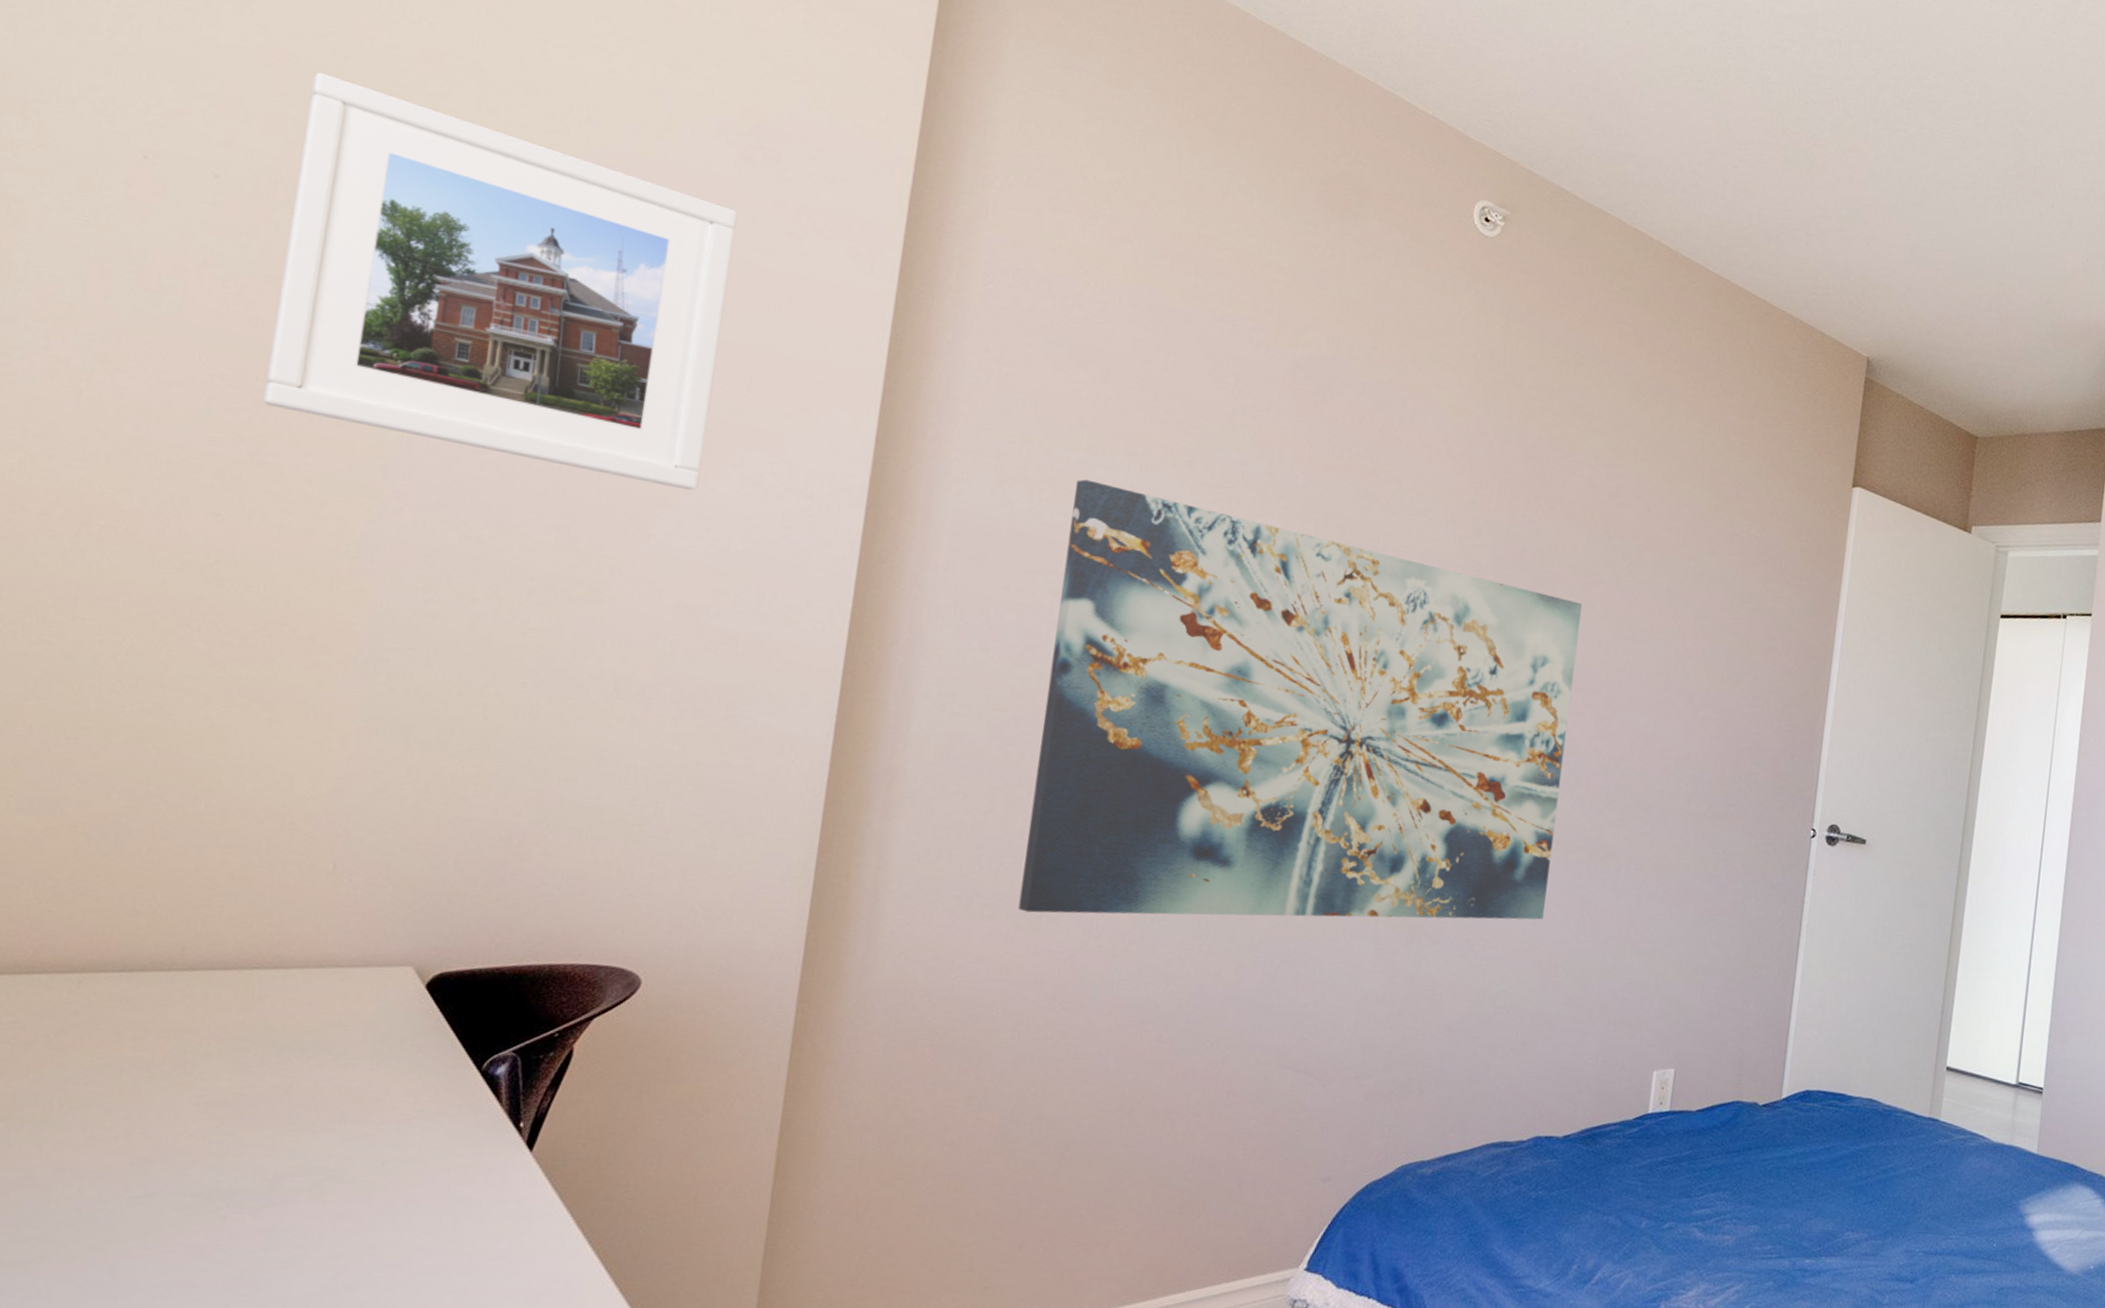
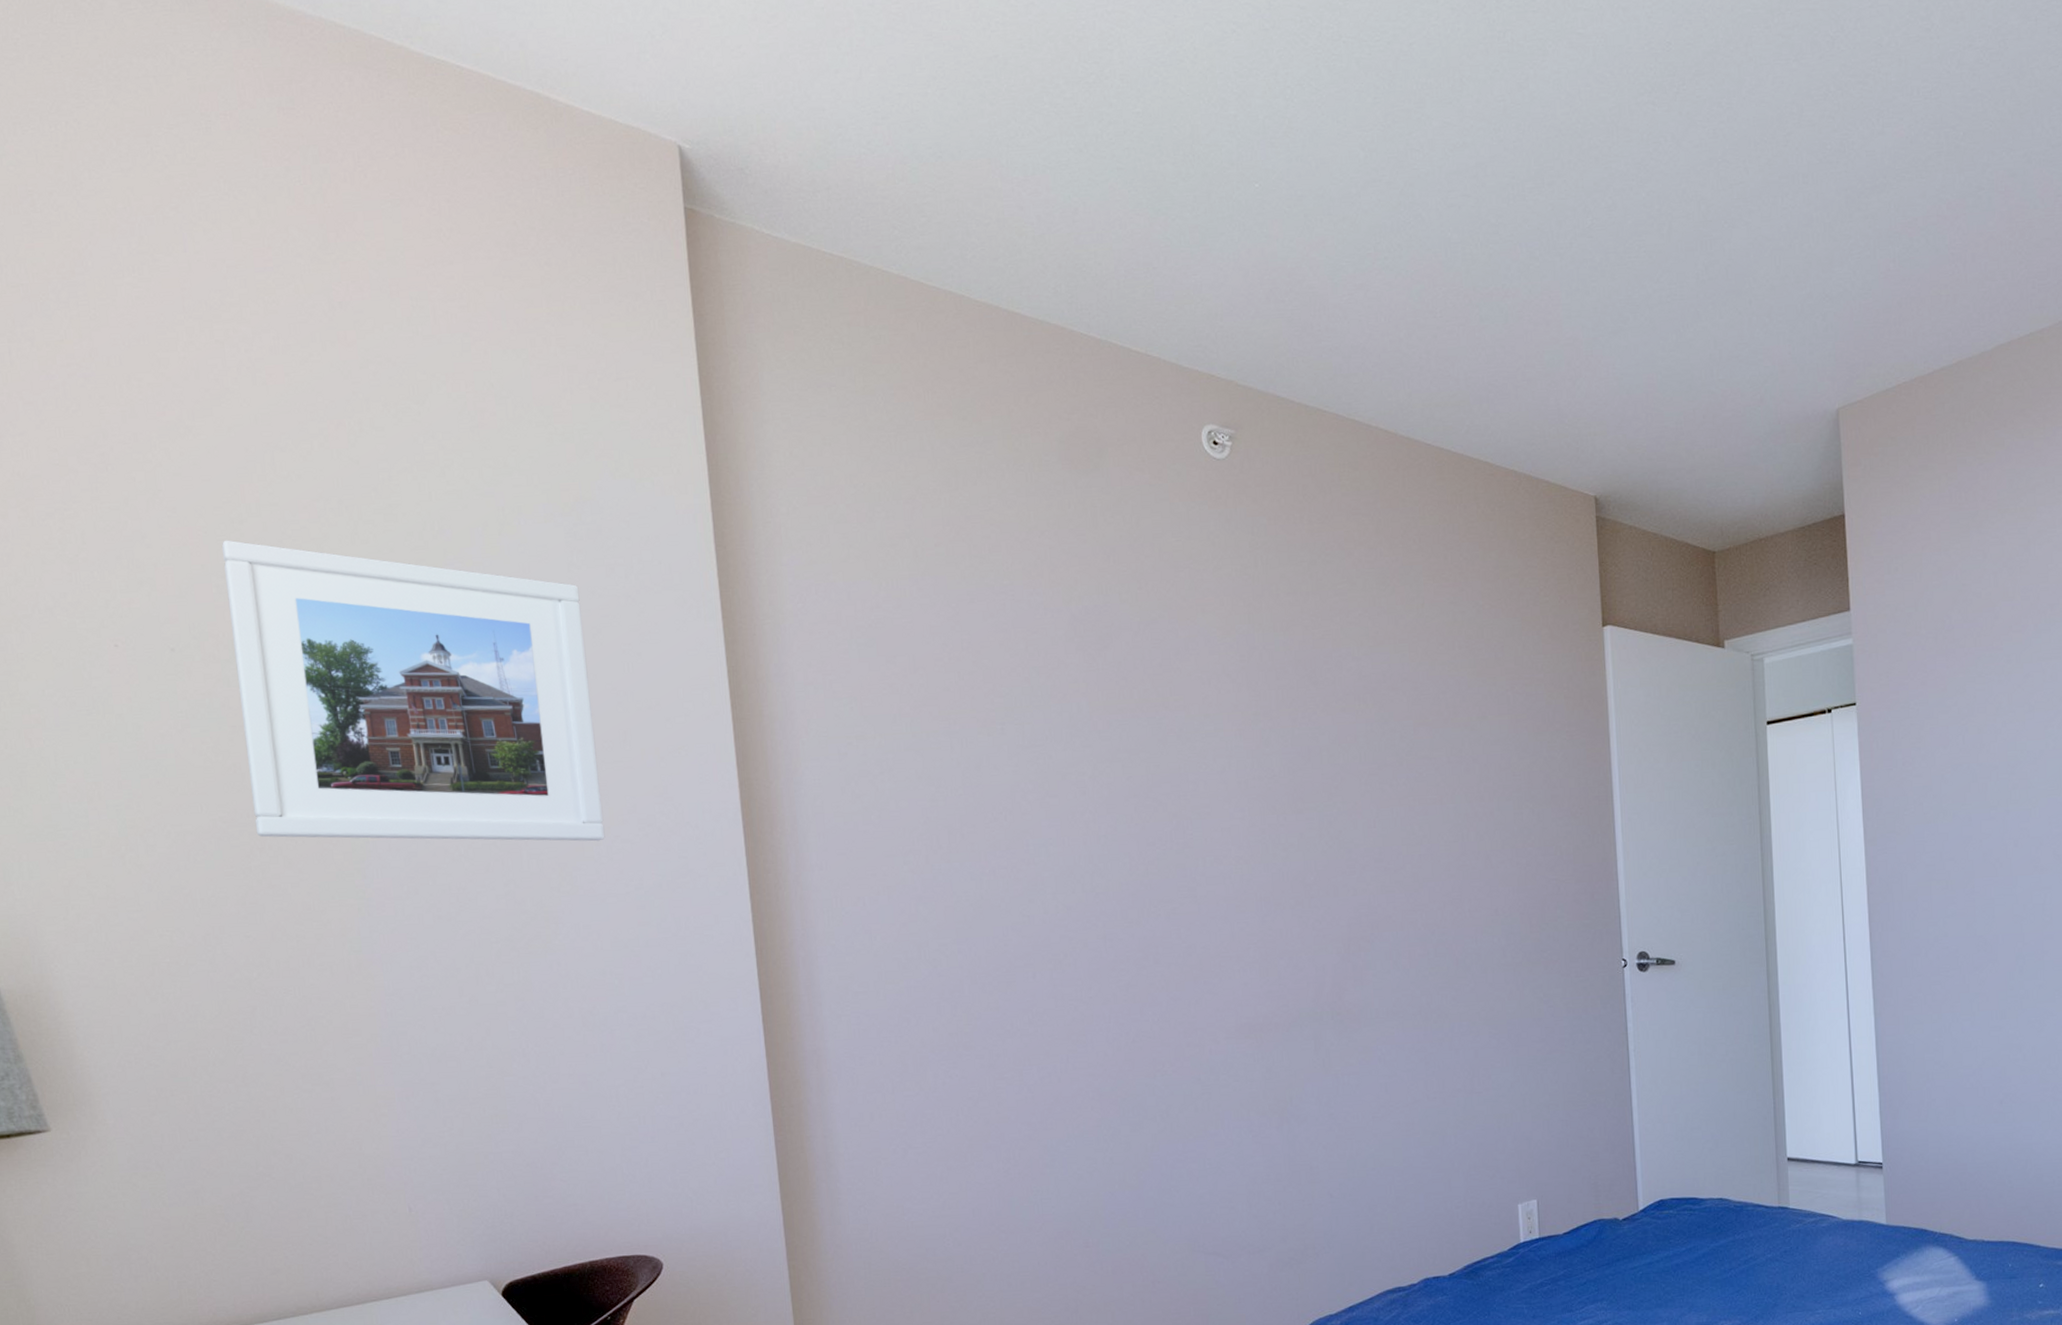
wall art: present [1018,479,1583,920] -> none [910,763,1394,1154]

